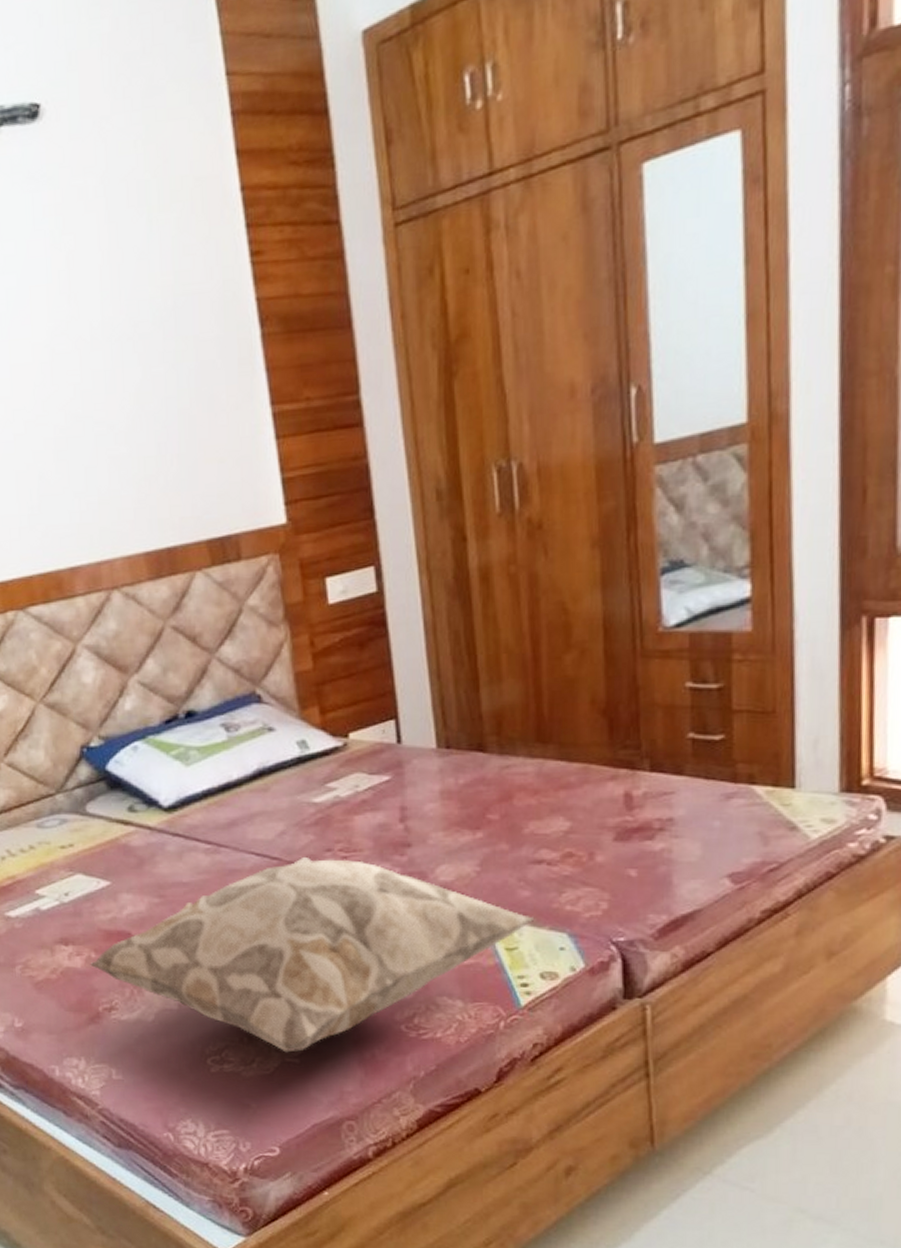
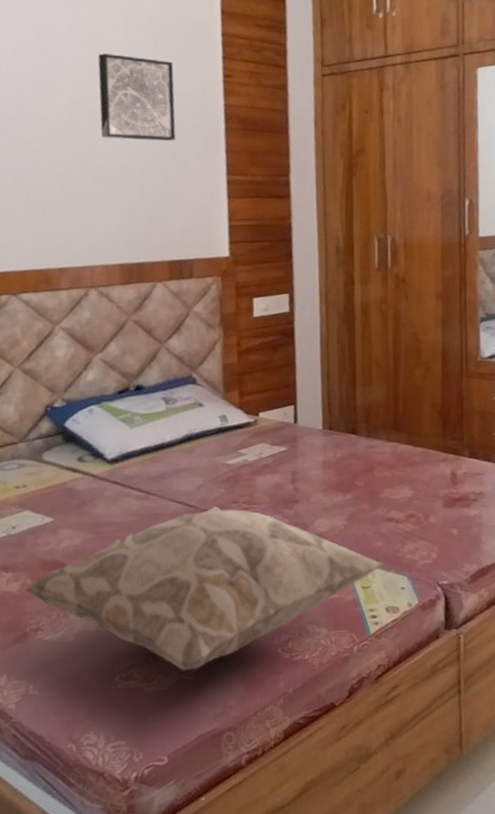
wall art: none [76,246,194,378] -> present [98,53,176,141]

